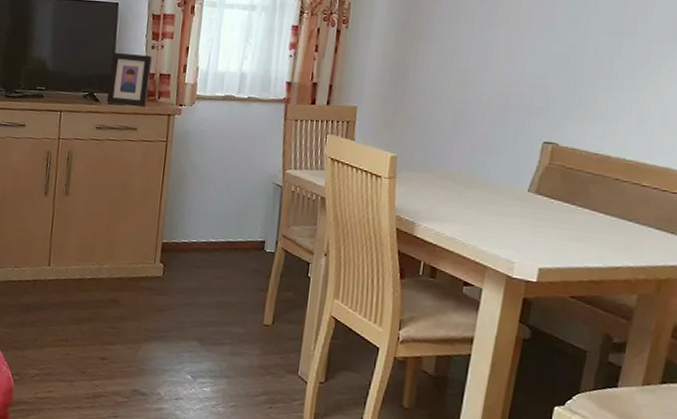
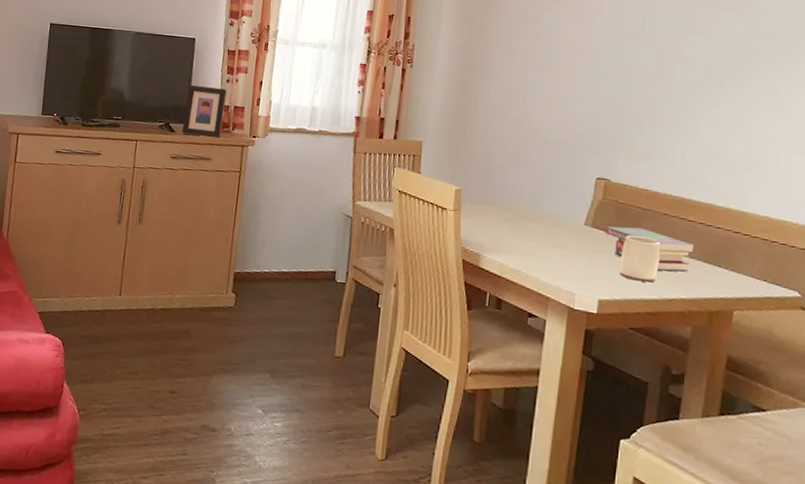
books: none [550,192,646,239] -> present [605,226,694,272]
mug: none [563,202,609,250] -> present [619,235,661,283]

